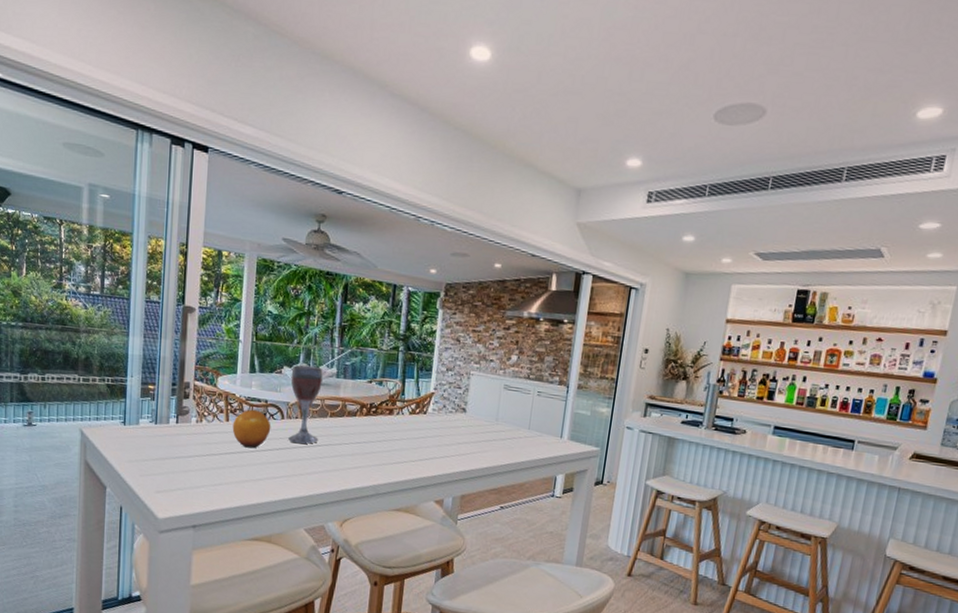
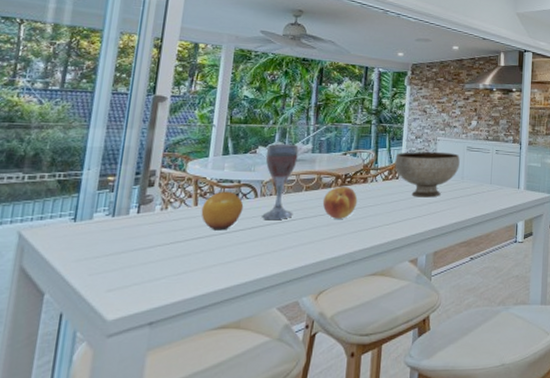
fruit: none [347,415,383,450] -> present [322,186,358,219]
bowl: none [422,385,496,438] -> present [394,151,460,198]

